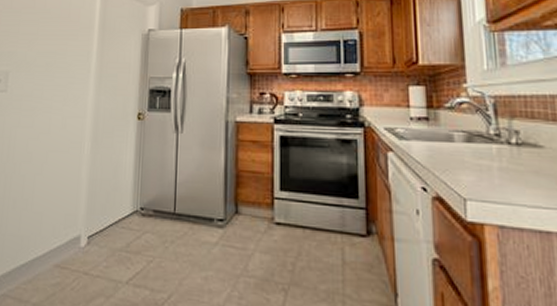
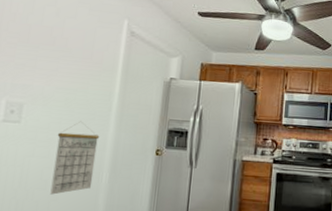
calendar: none [35,86,80,168] -> present [50,121,100,195]

